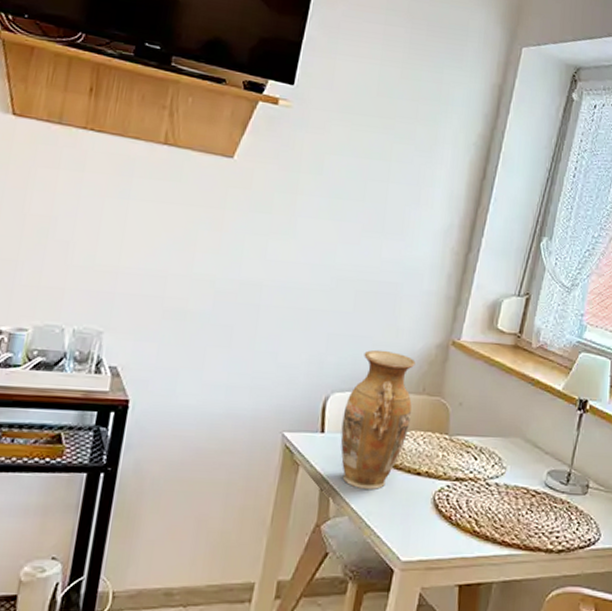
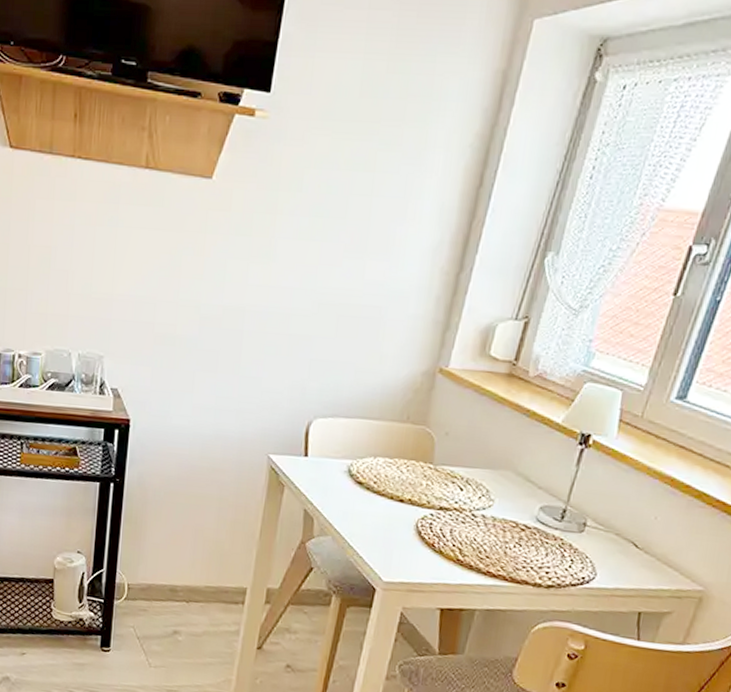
vase: present [340,349,416,489] -> none [323,376,400,513]

